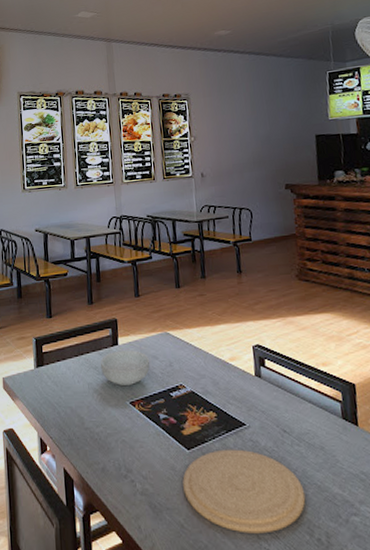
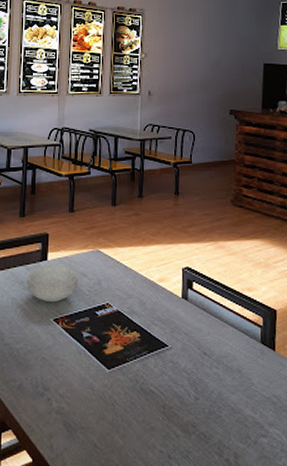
plate: present [182,449,306,534] -> none [100,370,219,454]

